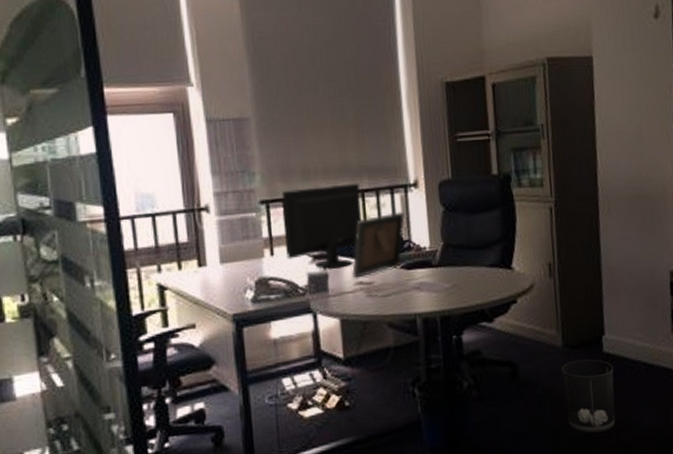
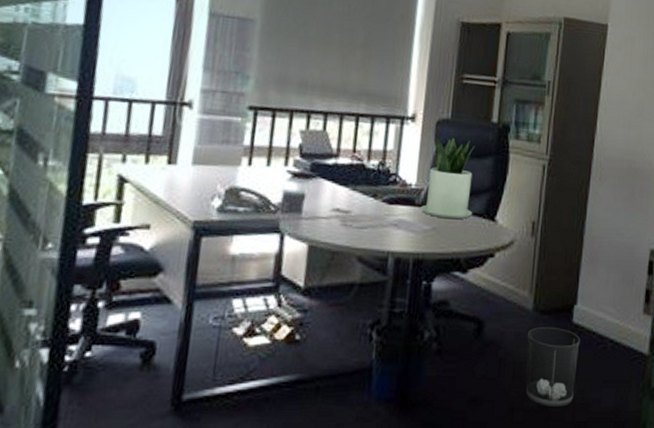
monitor: present [282,183,363,269] -> none [265,100,356,191]
picture frame: present [352,211,406,278] -> none [330,142,397,204]
planter: none [439,196,489,275] -> present [421,137,475,220]

